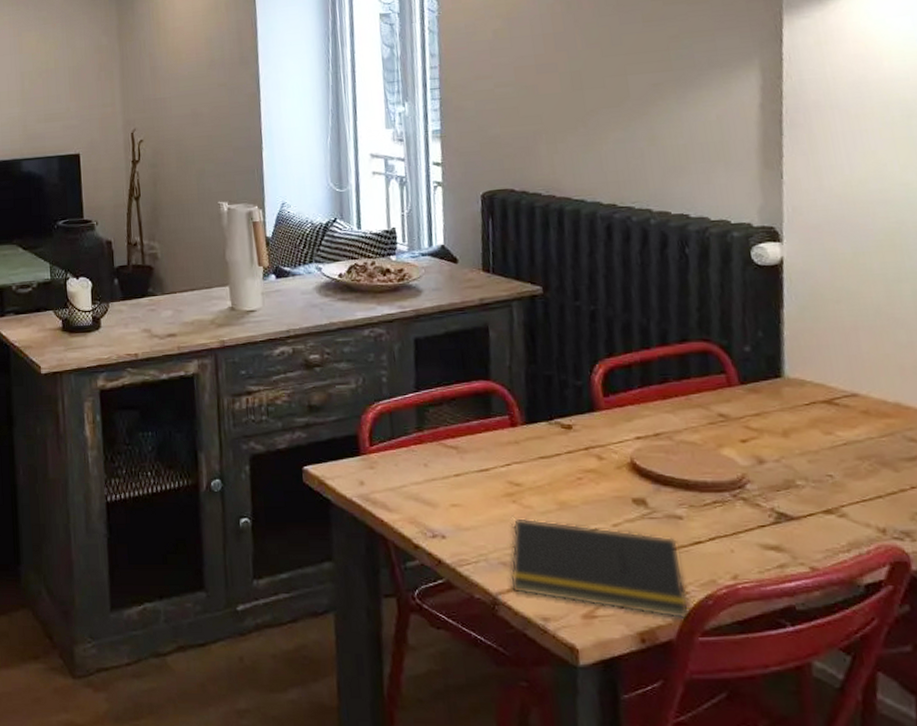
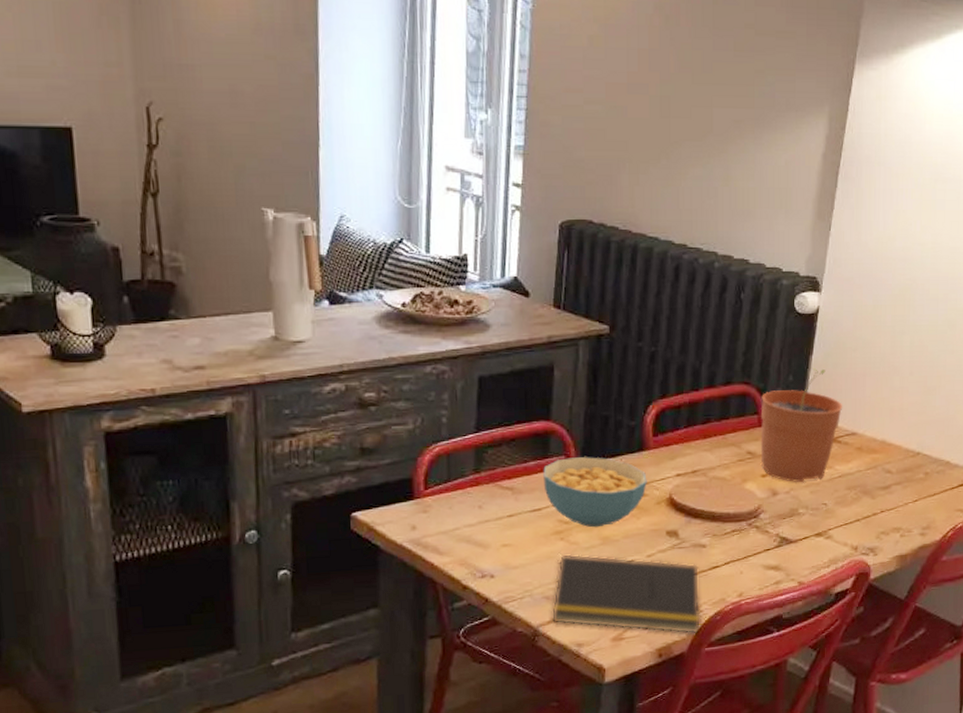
cereal bowl: none [487,417,603,491] -> present [543,457,647,528]
plant pot: none [727,322,835,451] -> present [760,367,843,483]

